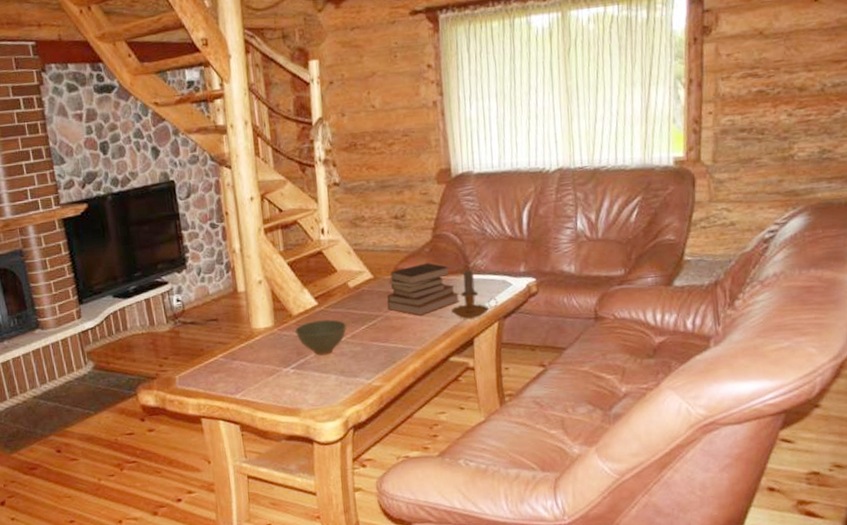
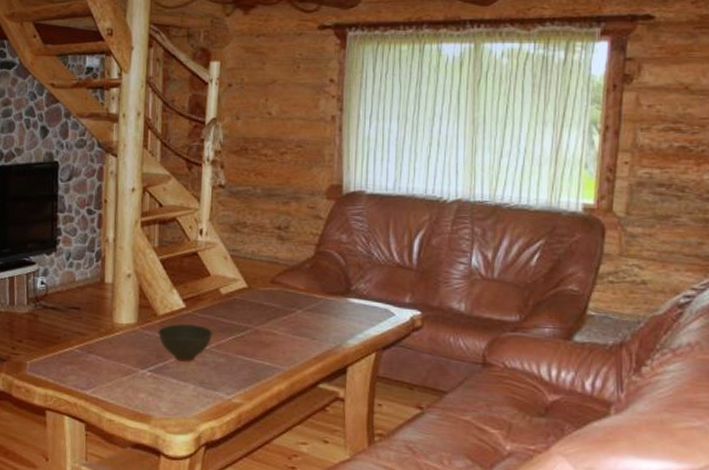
books: present [387,263,459,317] -> none [258,279,336,335]
candle: present [451,269,498,319] -> none [326,292,378,346]

